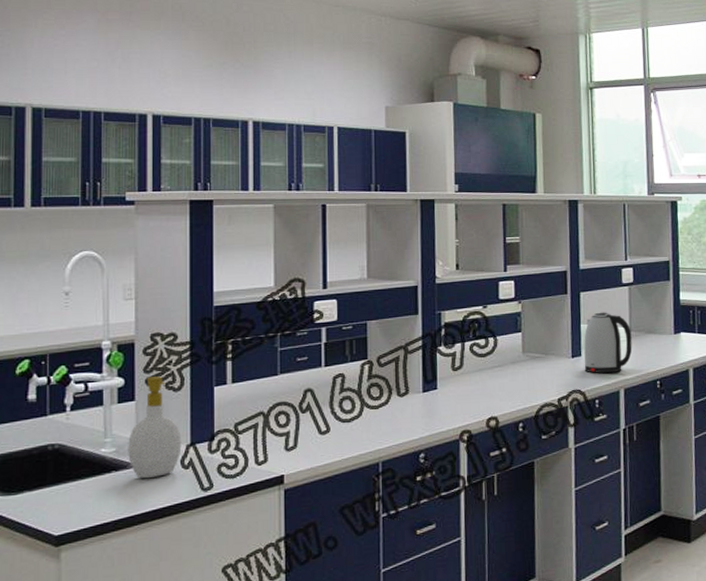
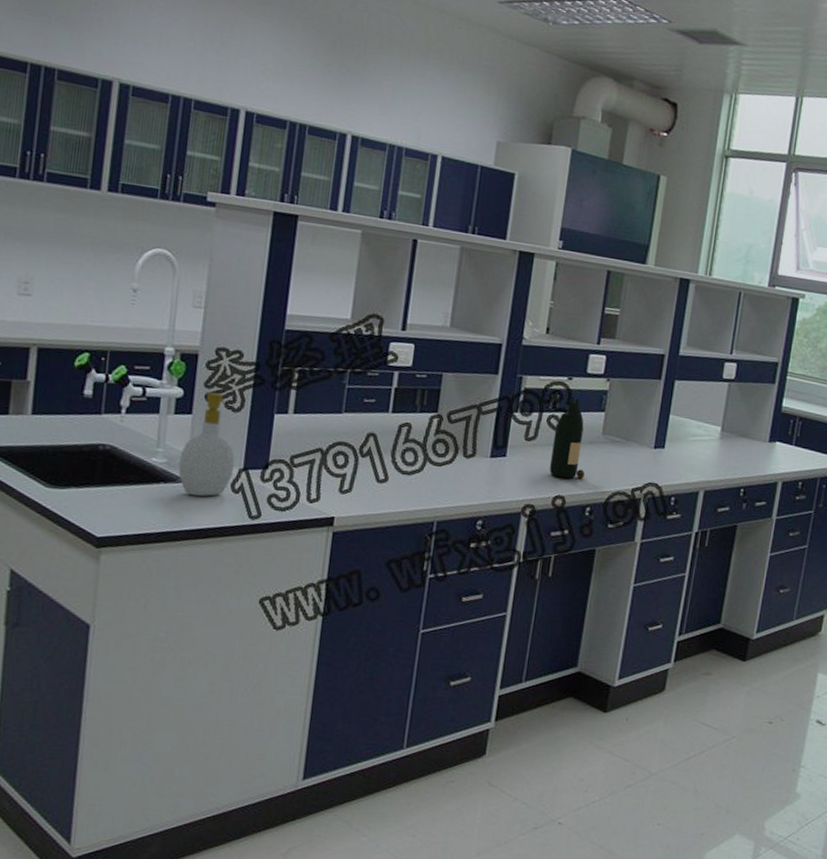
bottle: none [478,323,512,400] -> present [549,397,585,479]
kettle: present [584,312,632,374] -> none [665,405,723,472]

